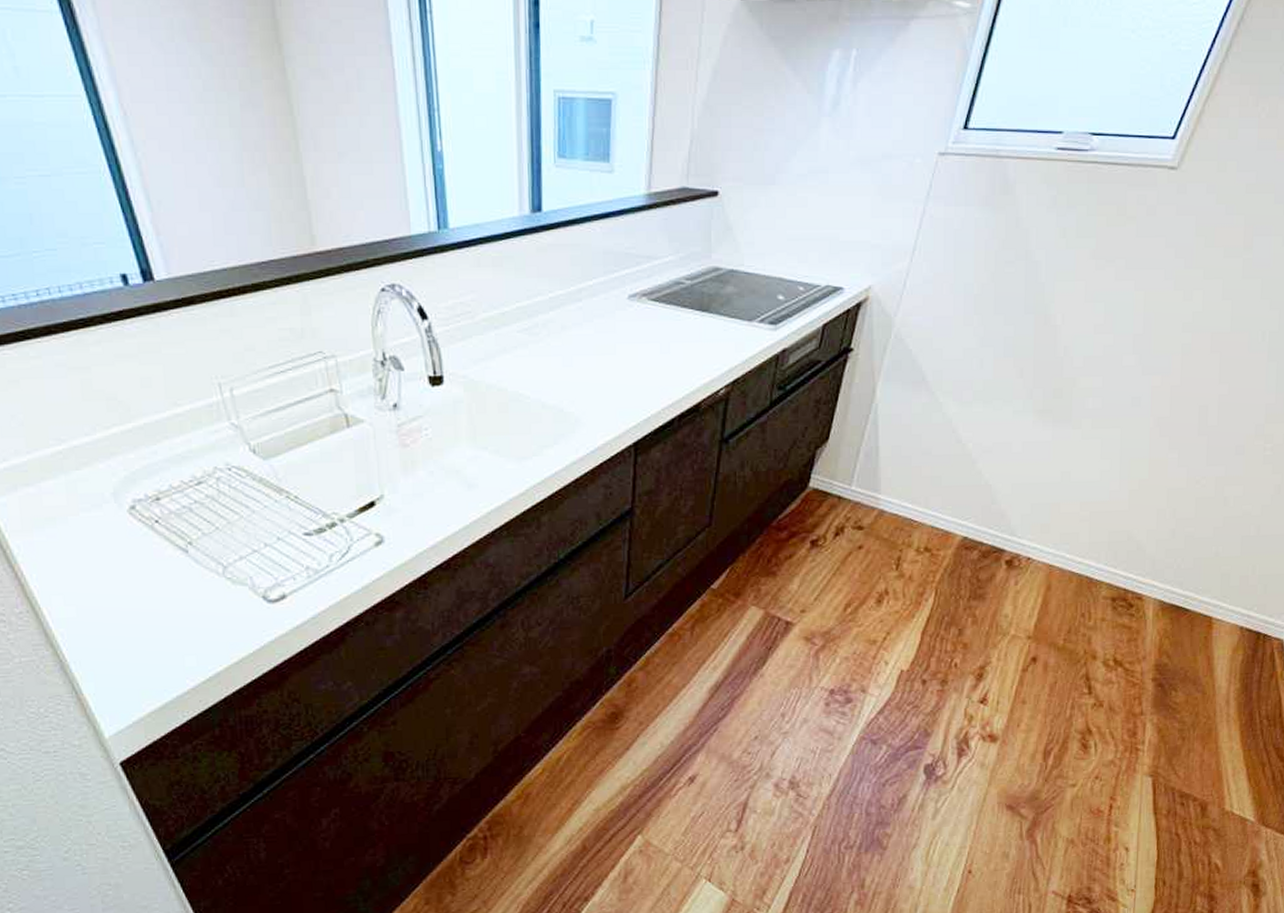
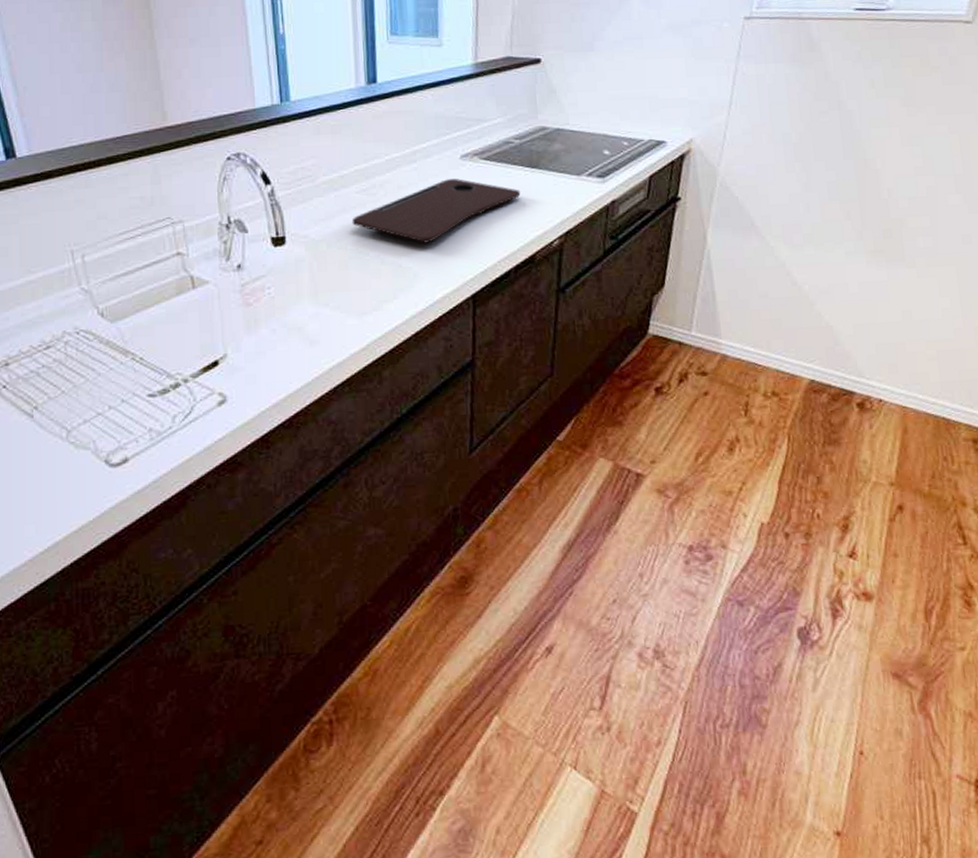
cutting board: none [512,320,689,388] -> present [351,179,521,243]

